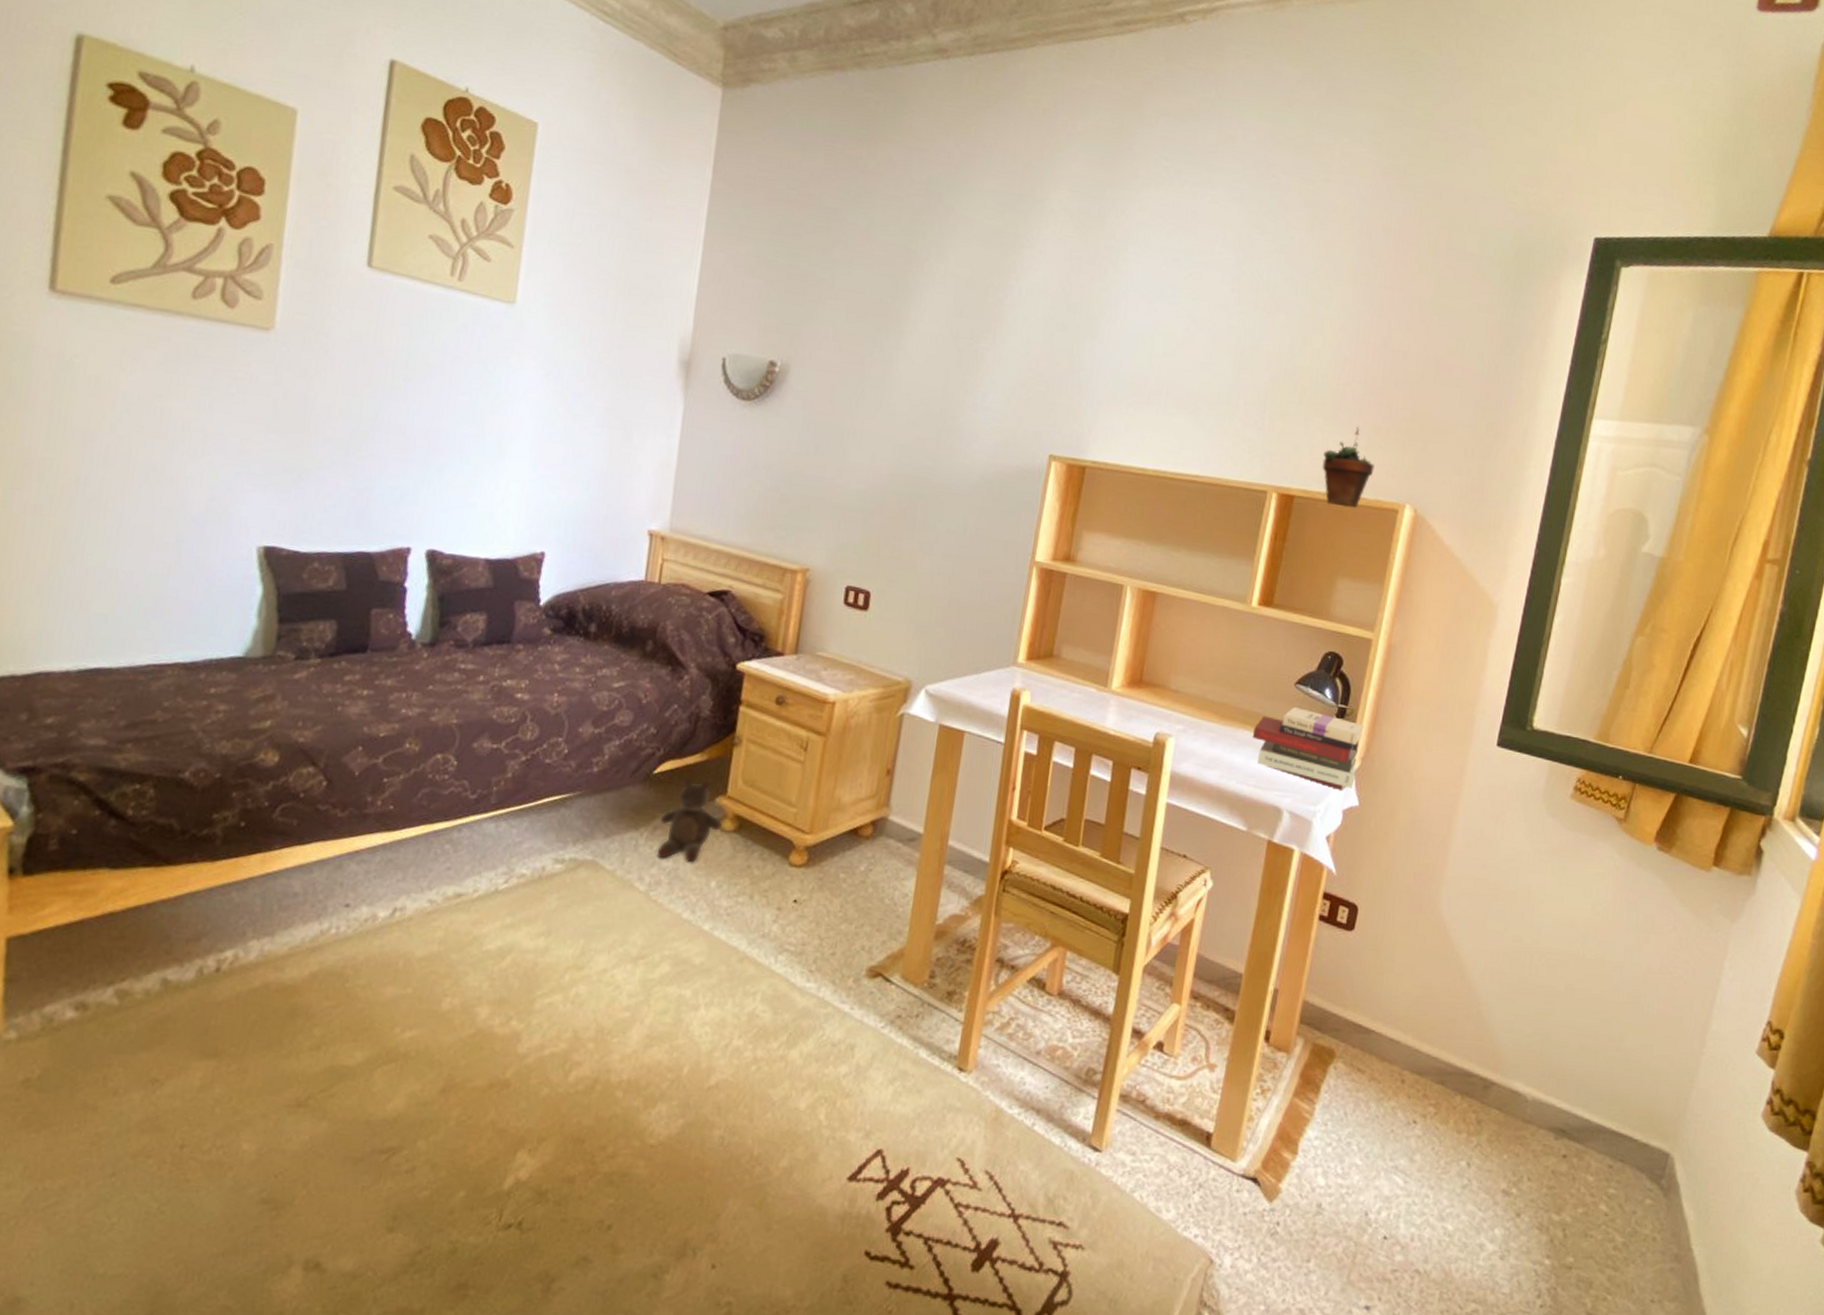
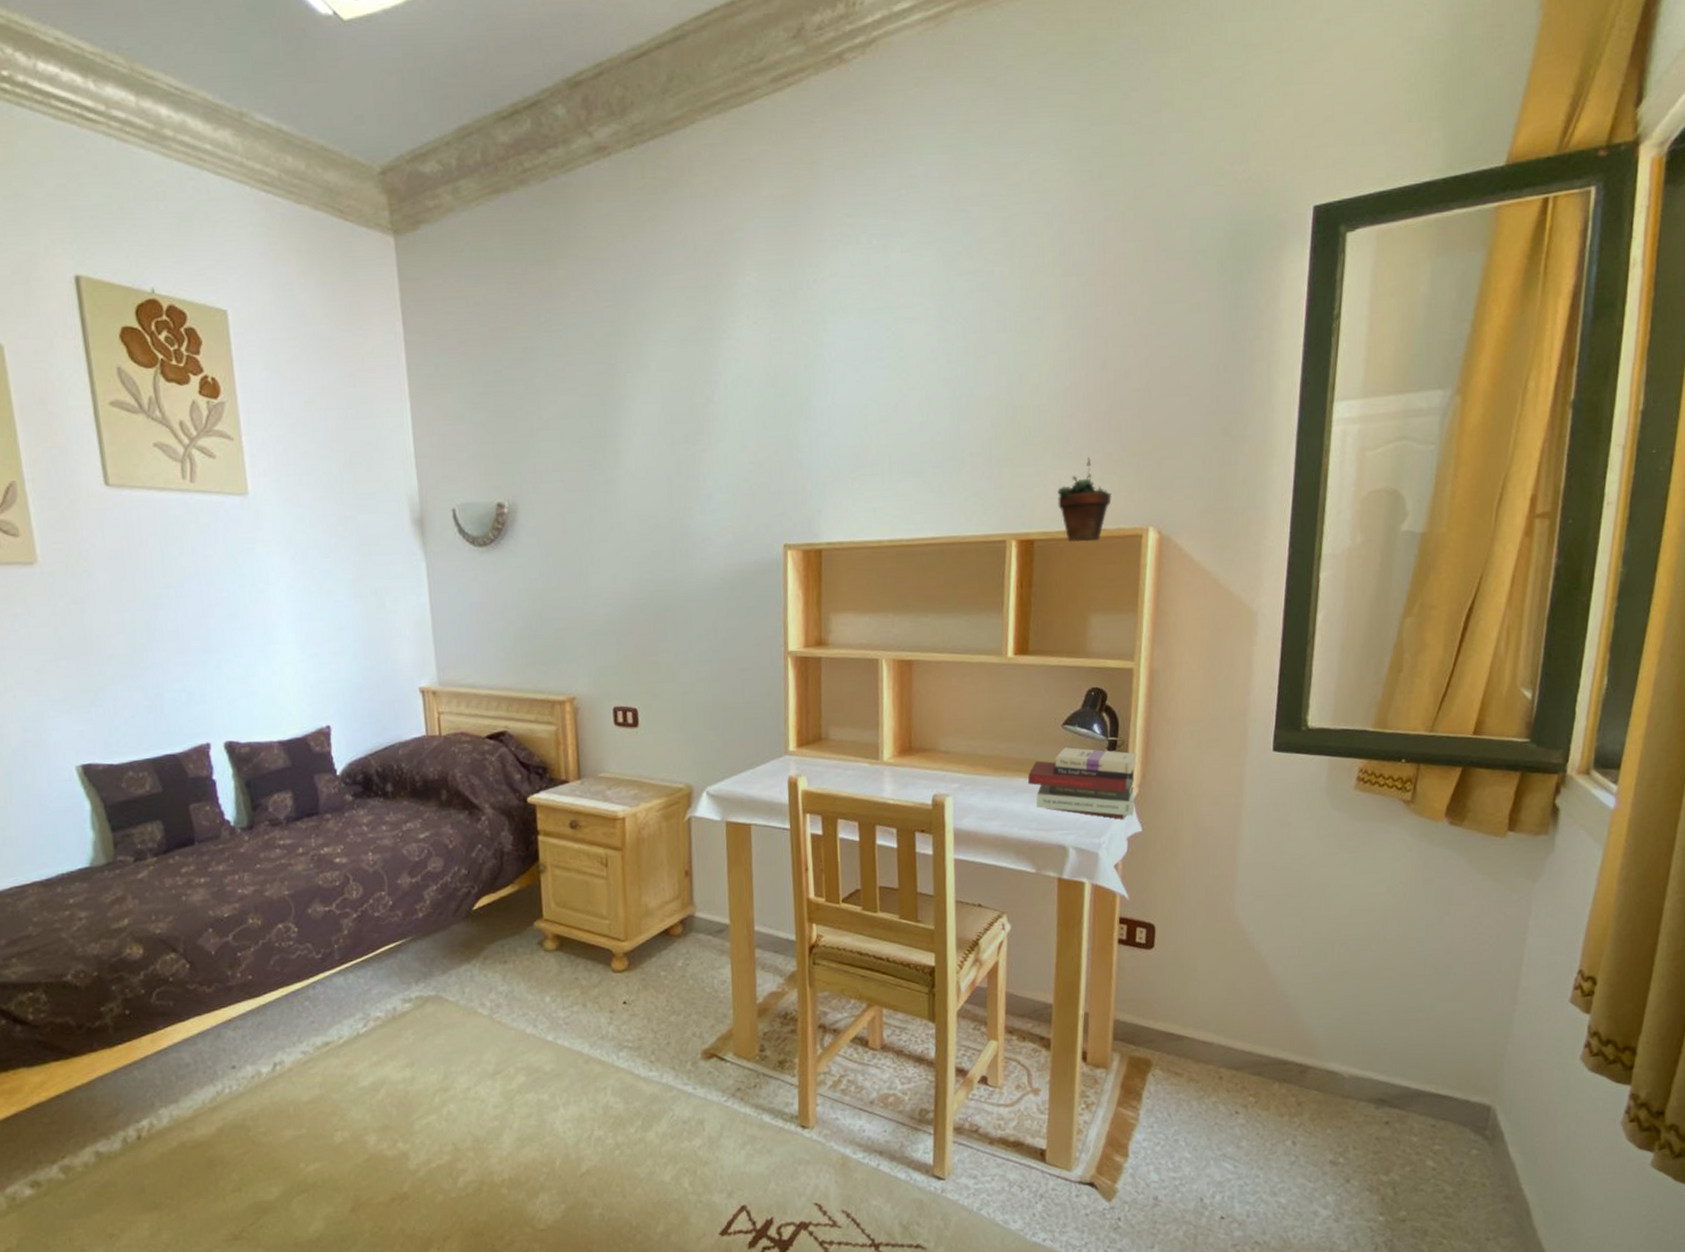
stuffed bear: present [657,778,722,862] -> none [488,907,544,983]

